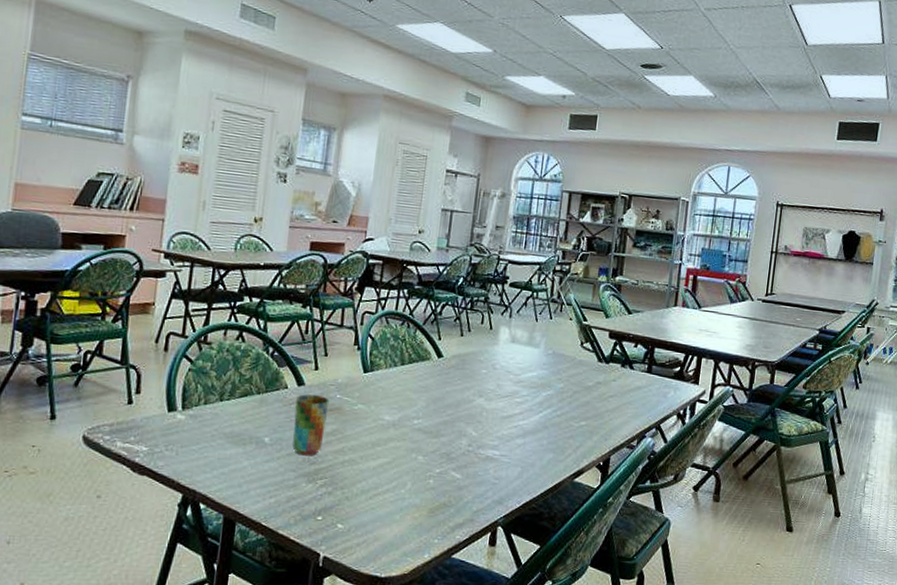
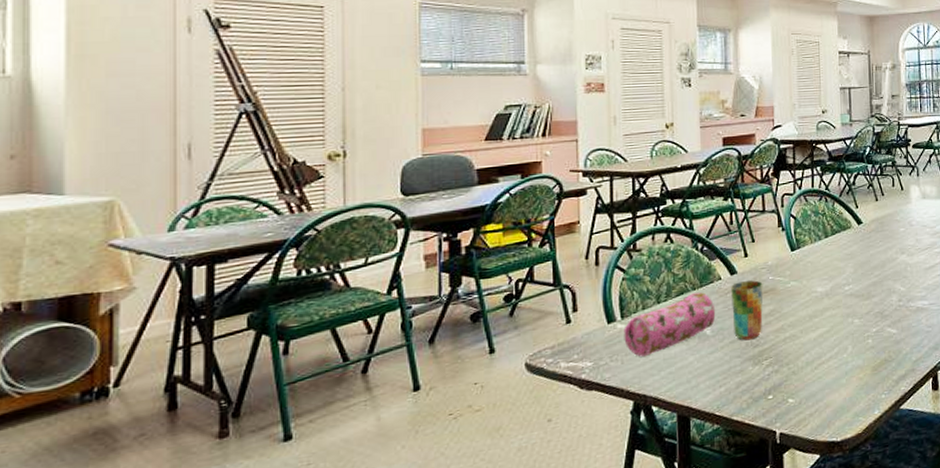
pencil case: none [182,397,278,453] -> present [623,292,716,358]

